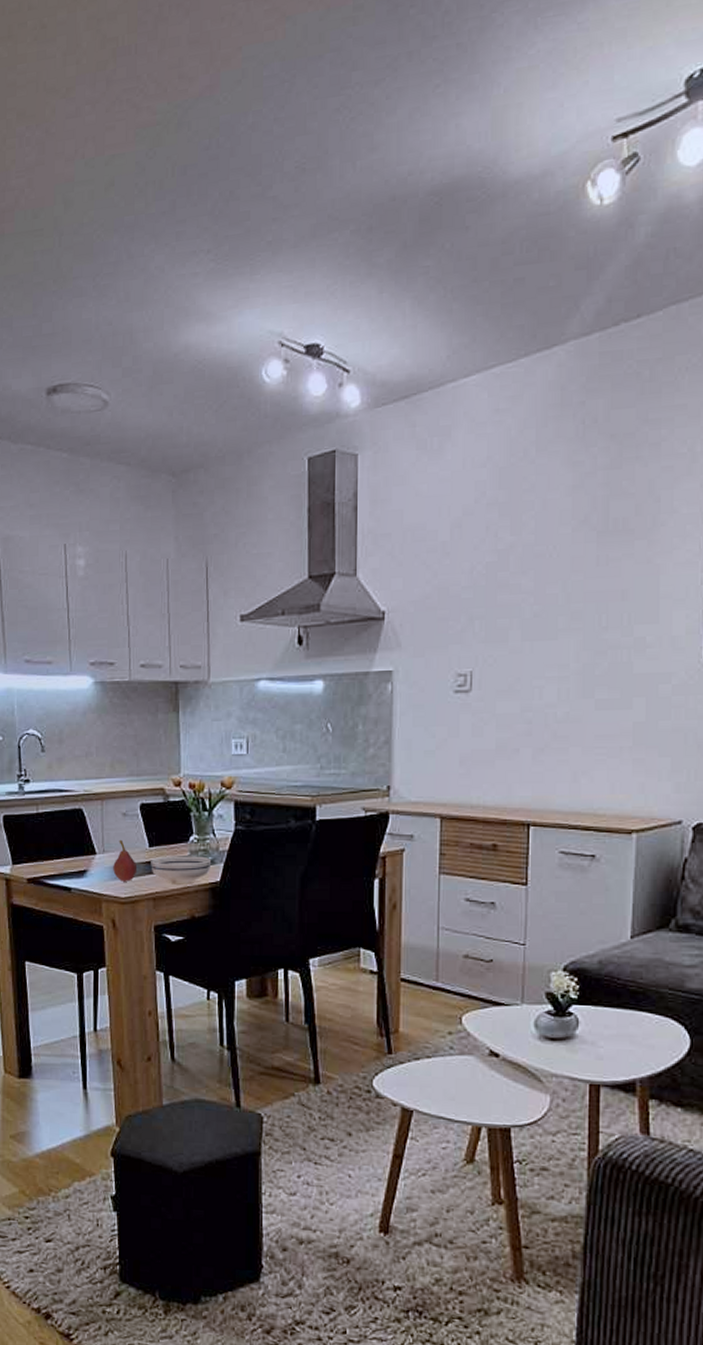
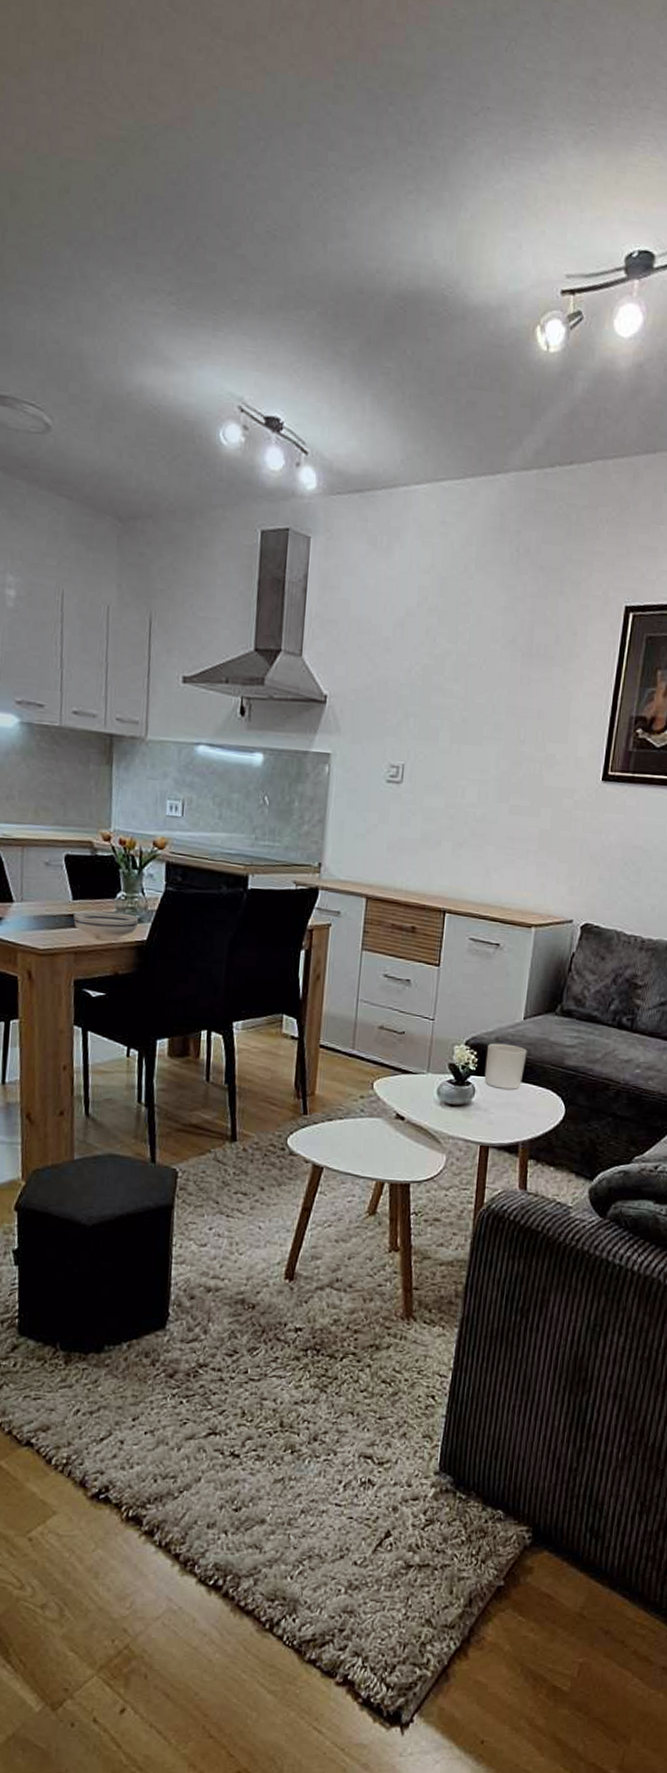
fruit: present [113,839,138,882] -> none [31,889,59,933]
mug: none [588,967,638,1020] -> present [484,1043,527,1091]

